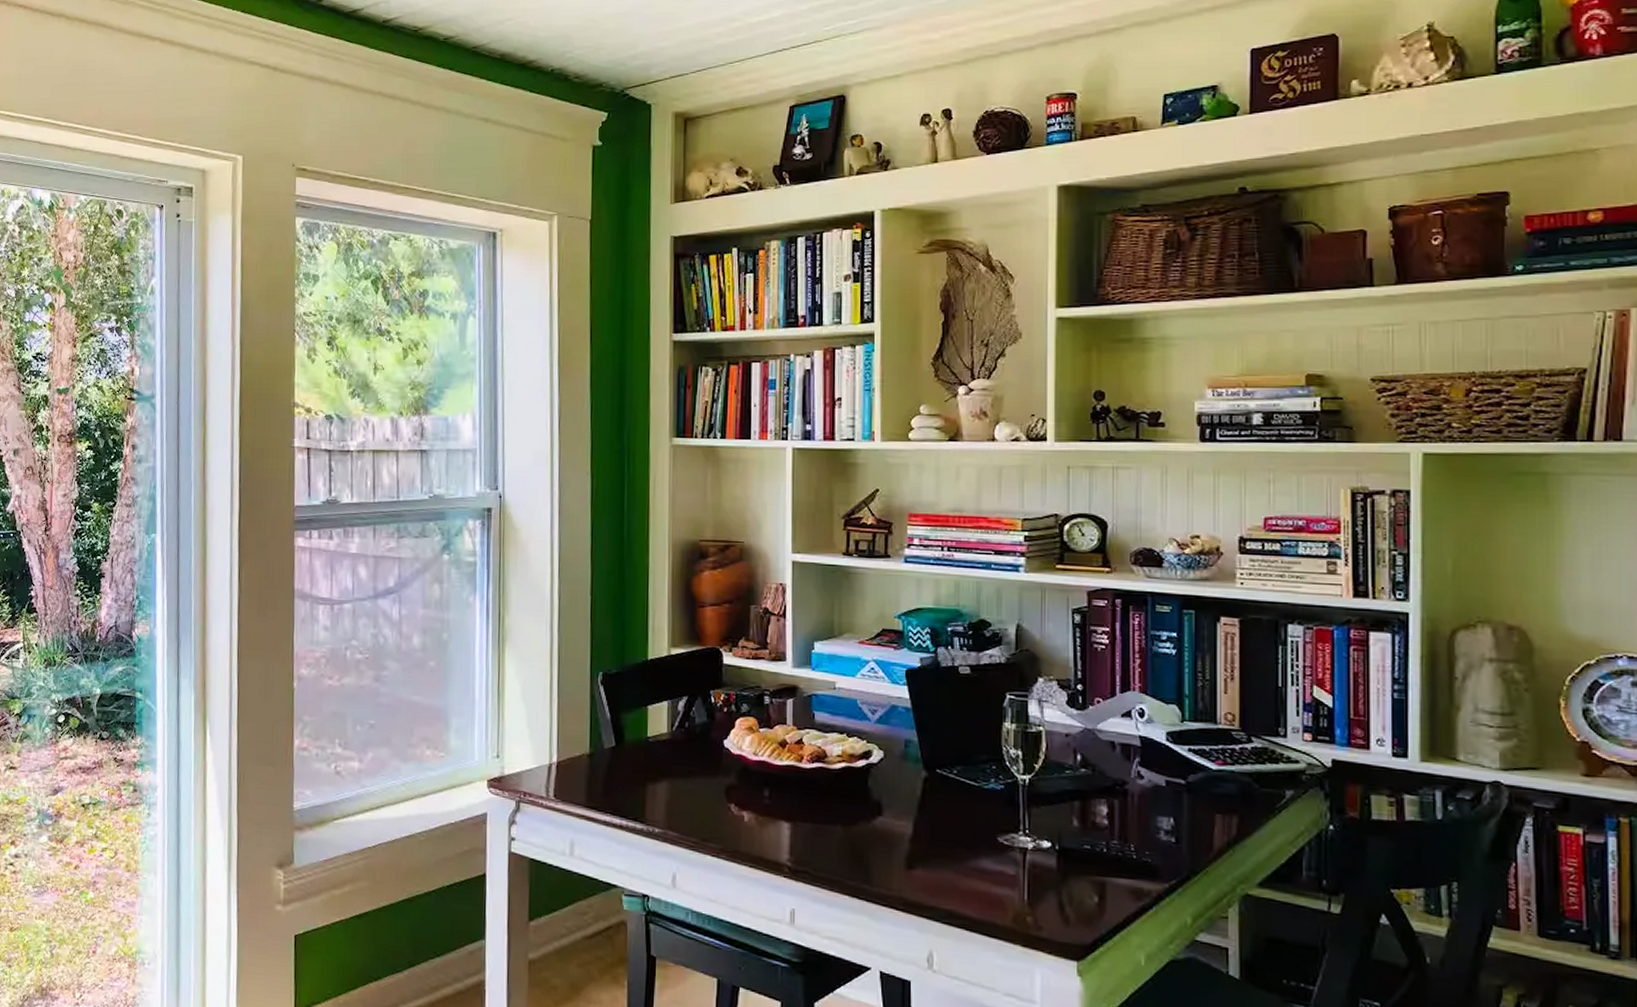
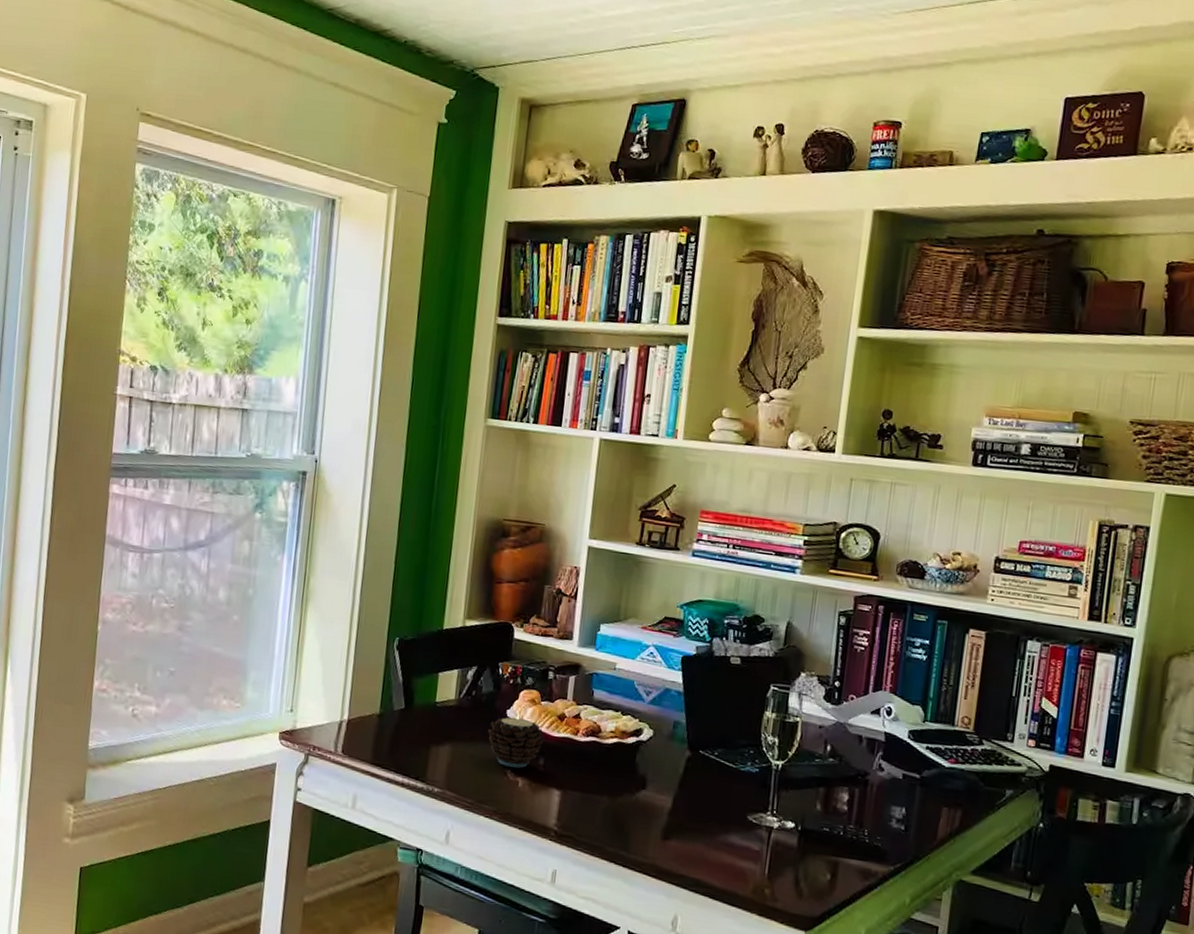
candle: none [706,742,765,802] -> present [488,712,543,768]

